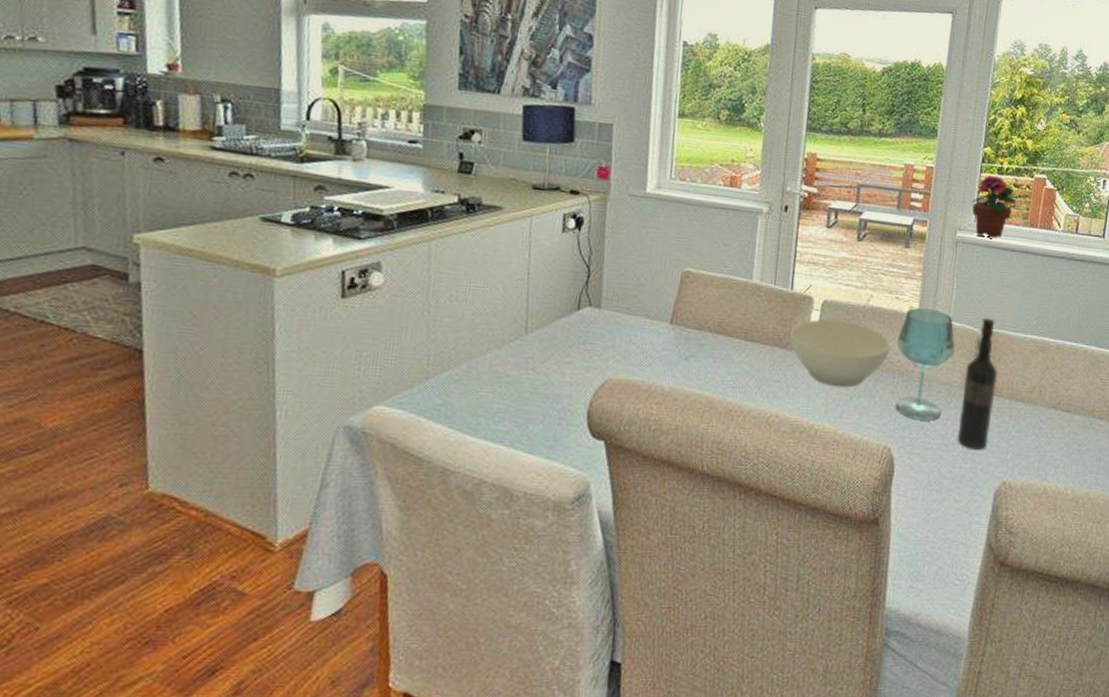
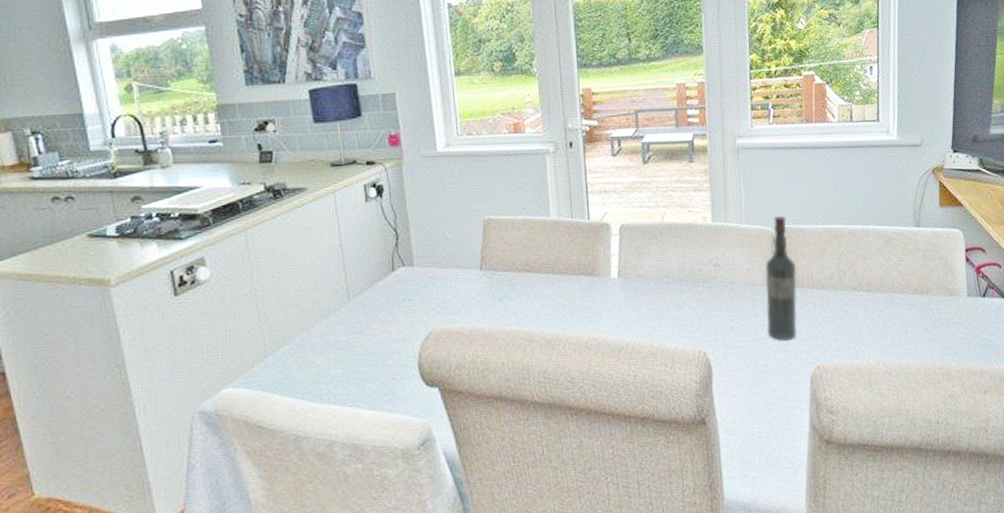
bowl: present [789,319,890,387] -> none [593,240,690,303]
wine glass: present [895,308,956,421] -> none [696,216,753,322]
potted flower: present [972,175,1016,239] -> none [746,80,789,140]

